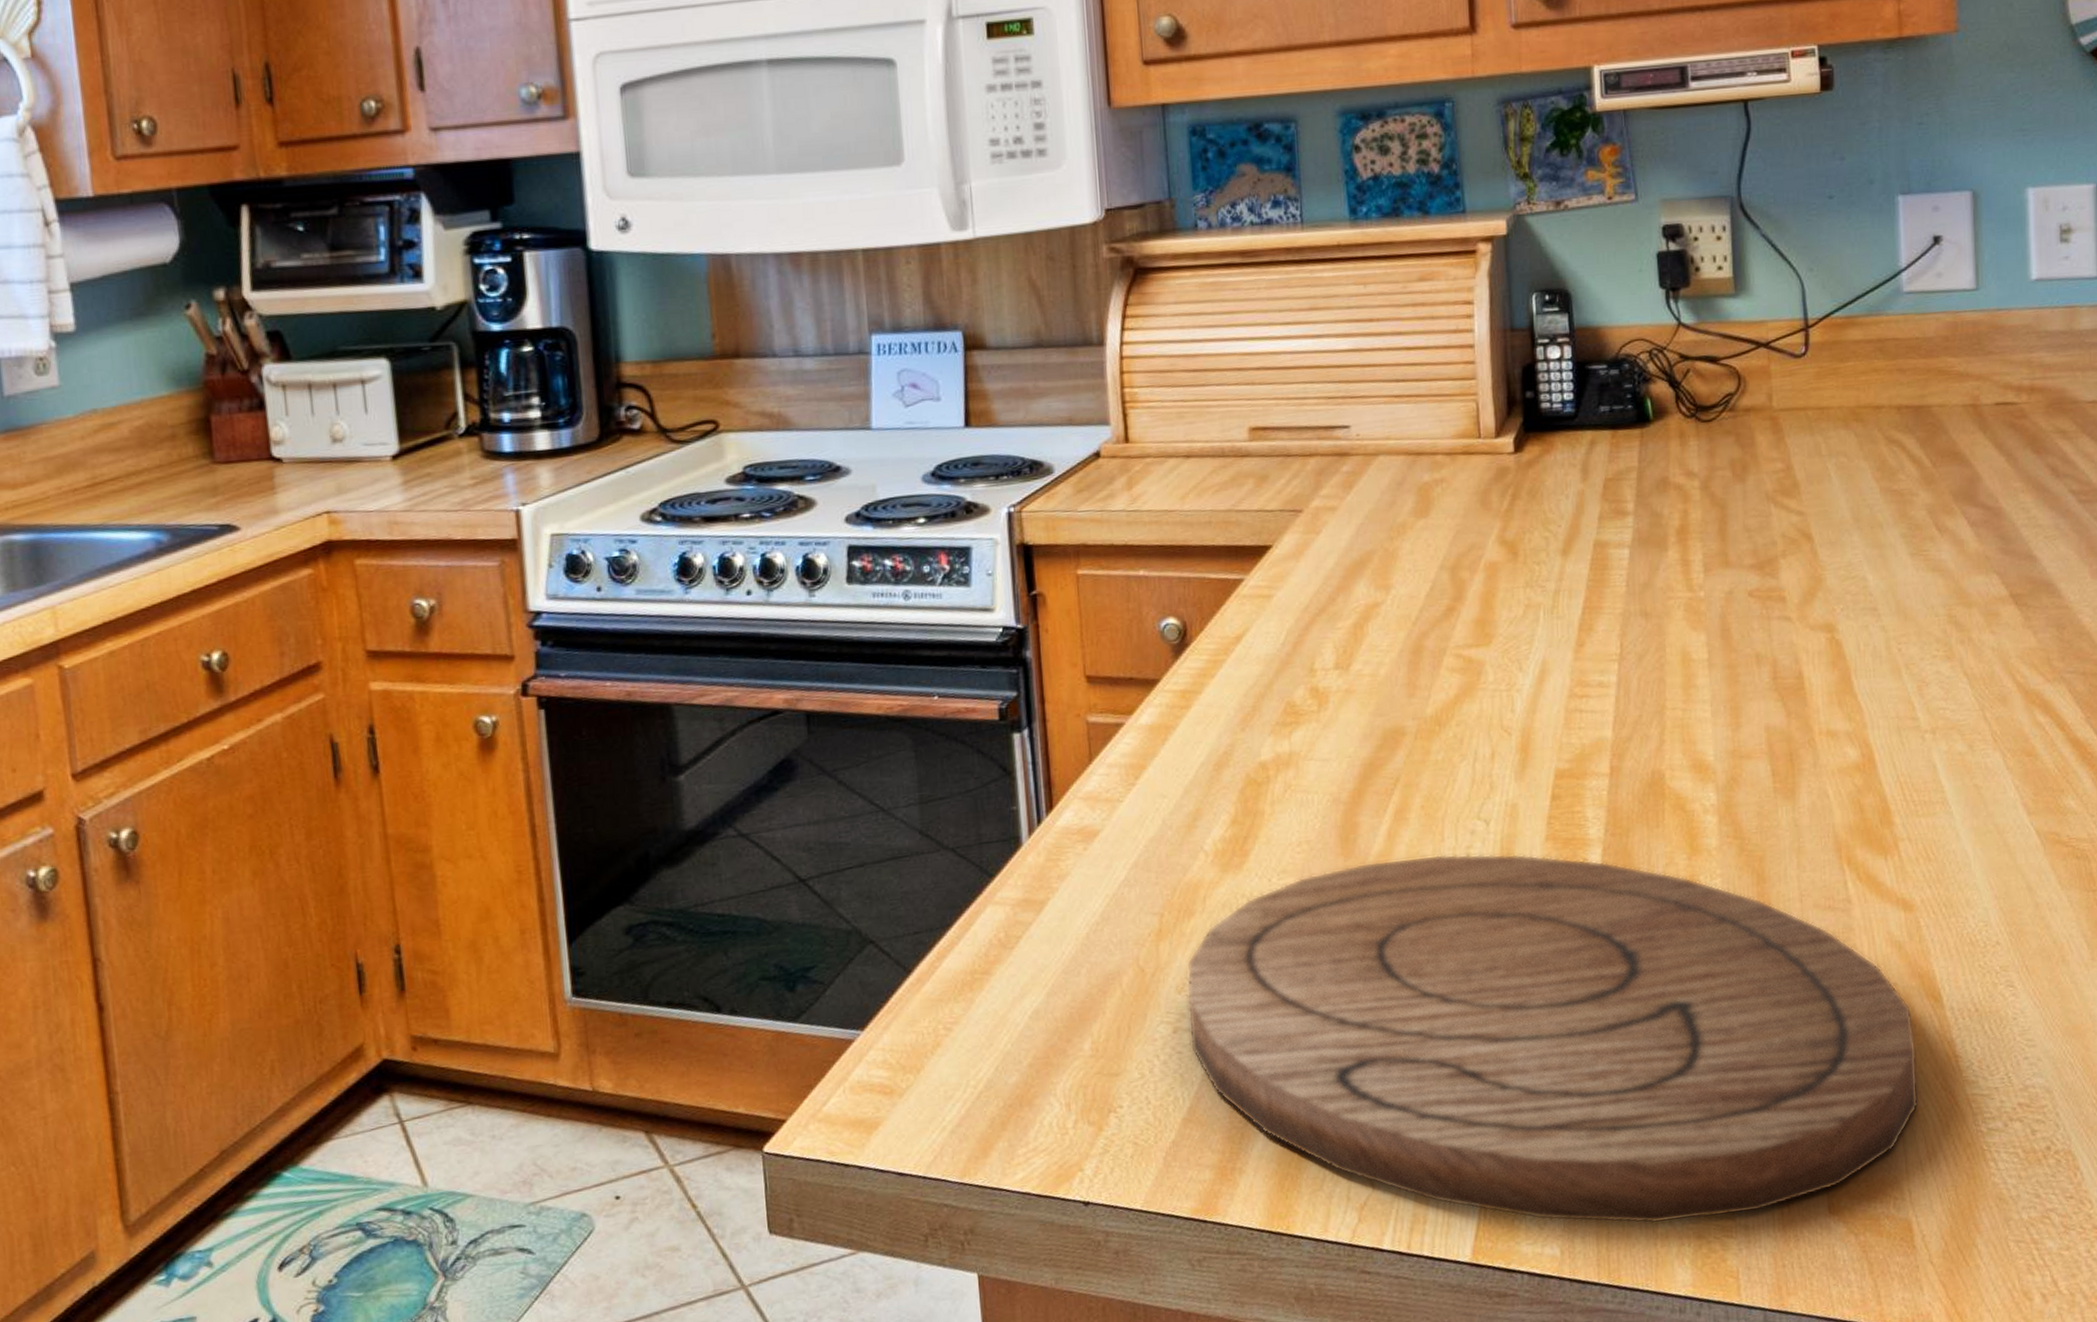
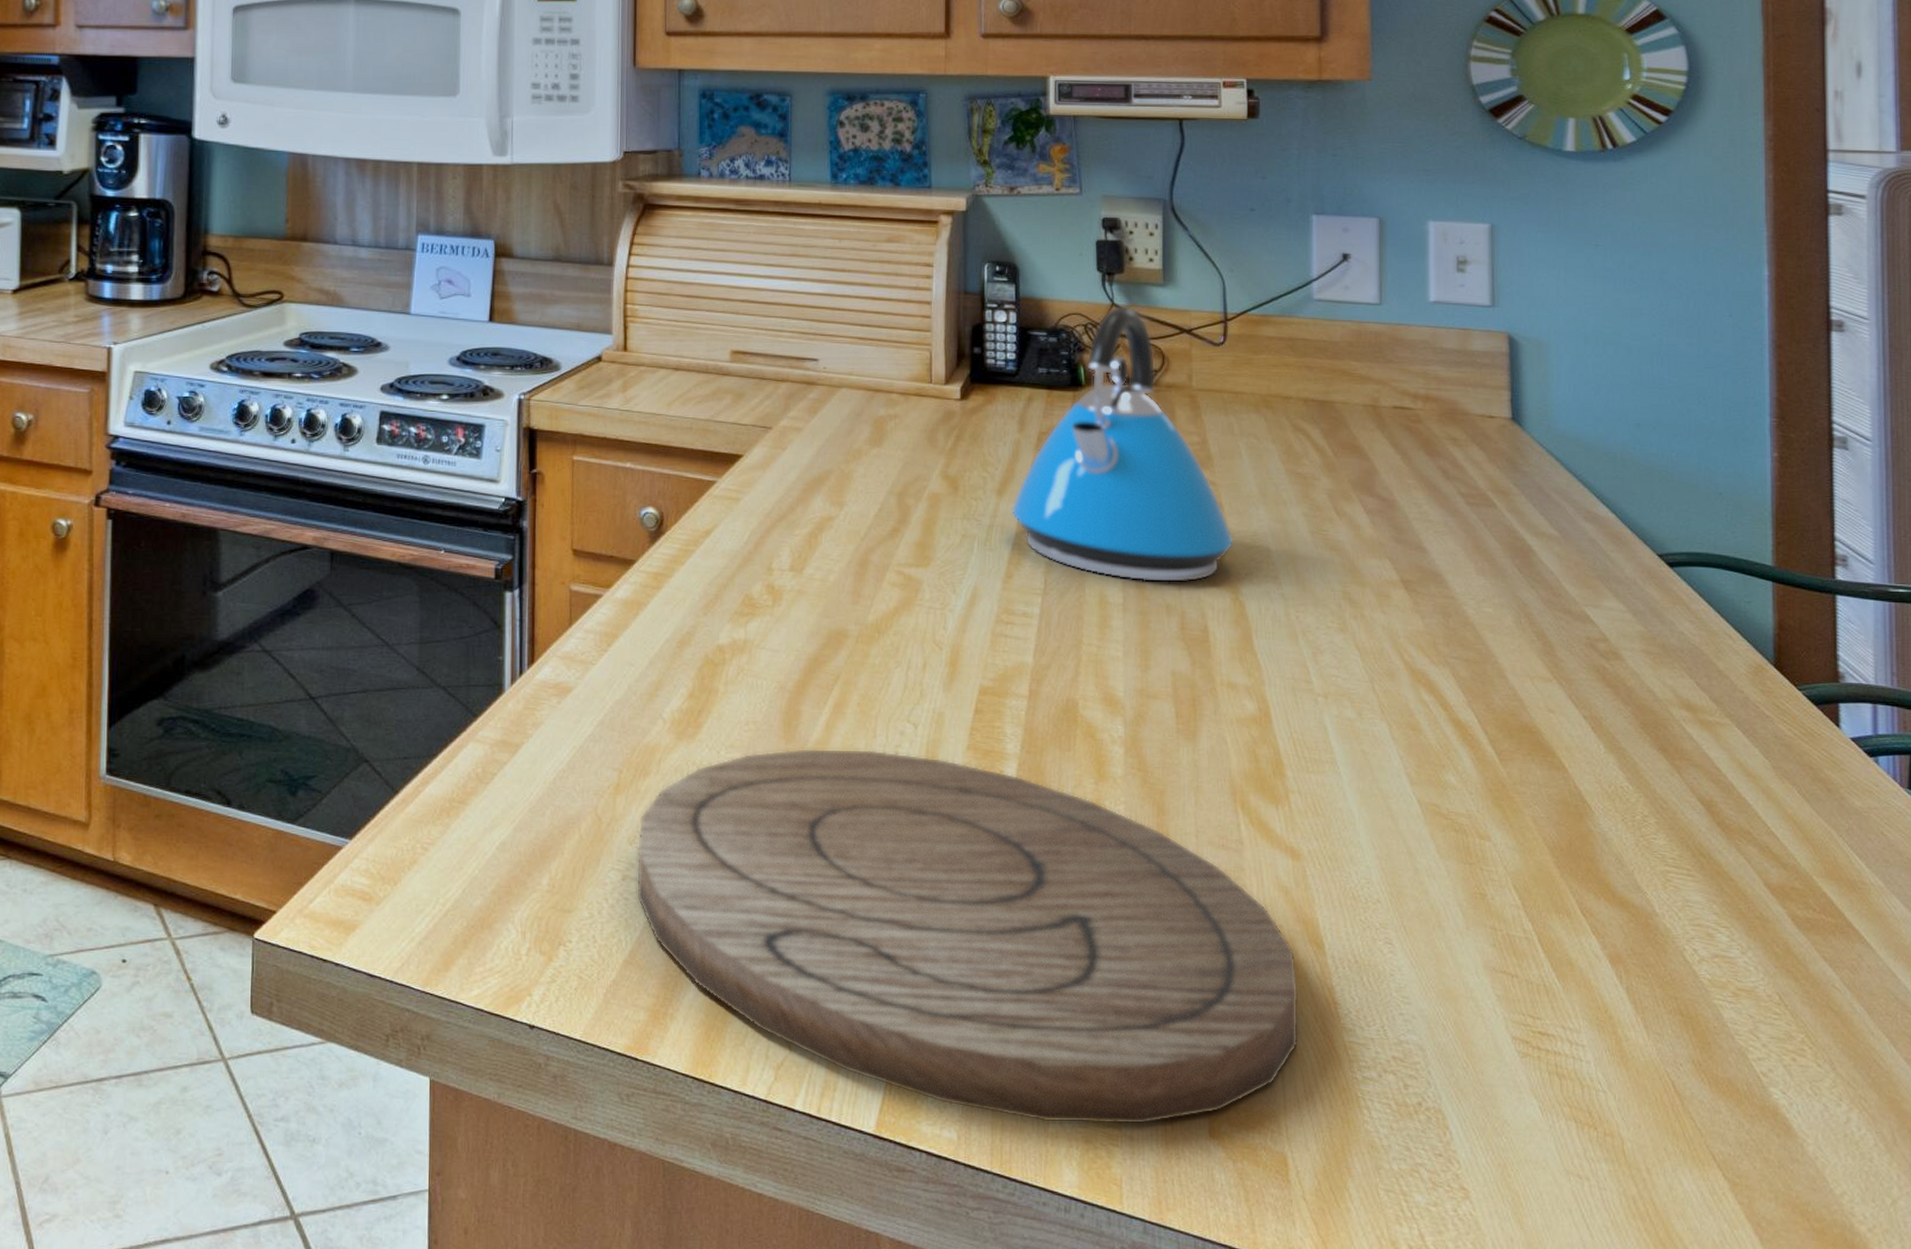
kettle: none [1578,323,1827,633] -> present [1011,305,1234,583]

